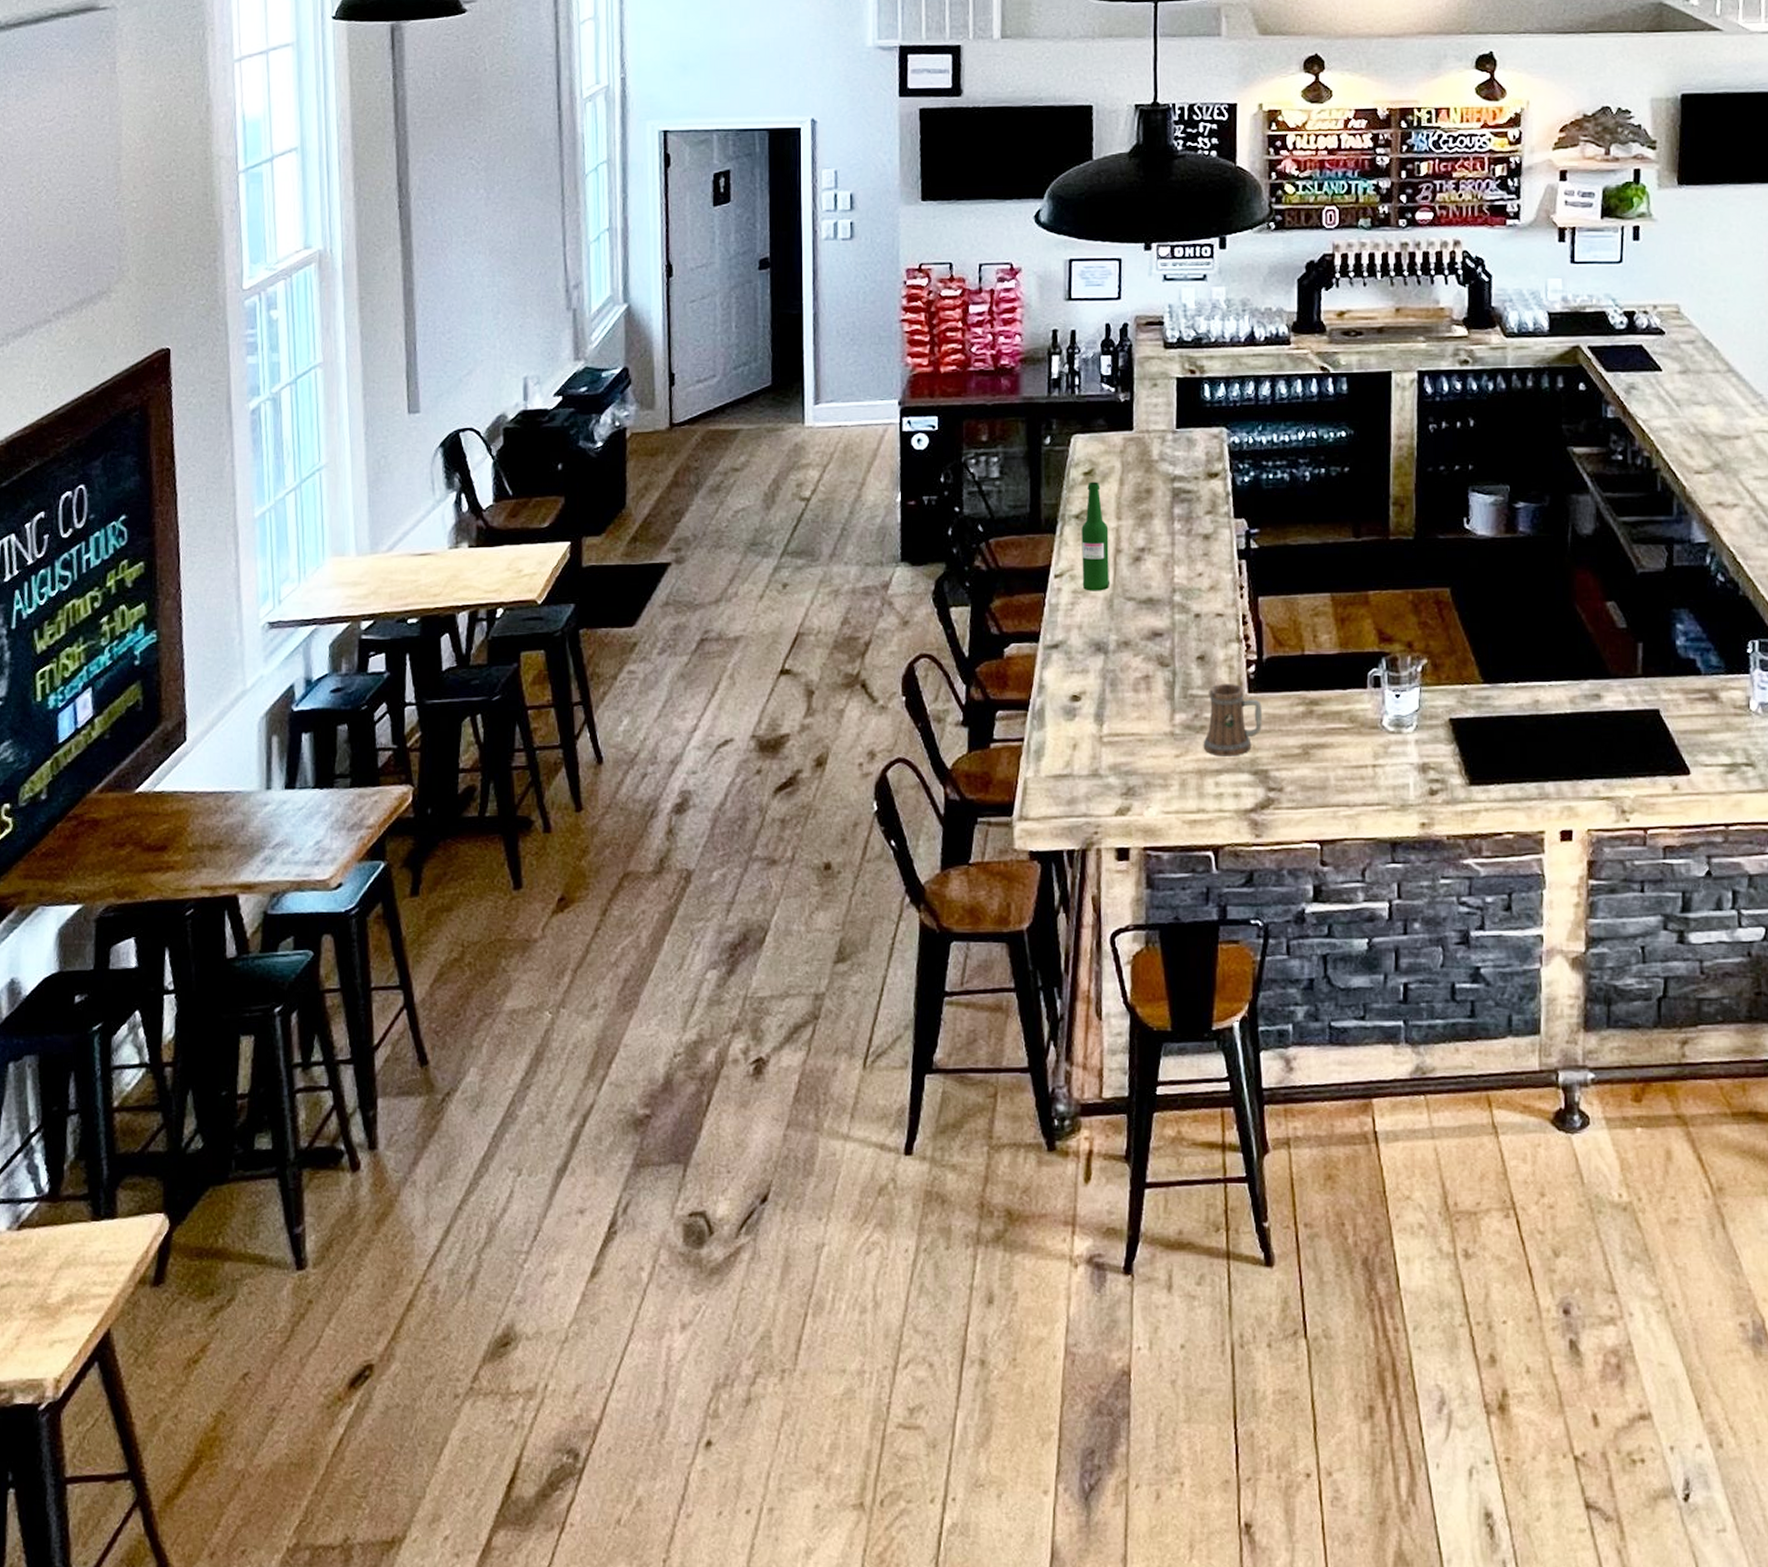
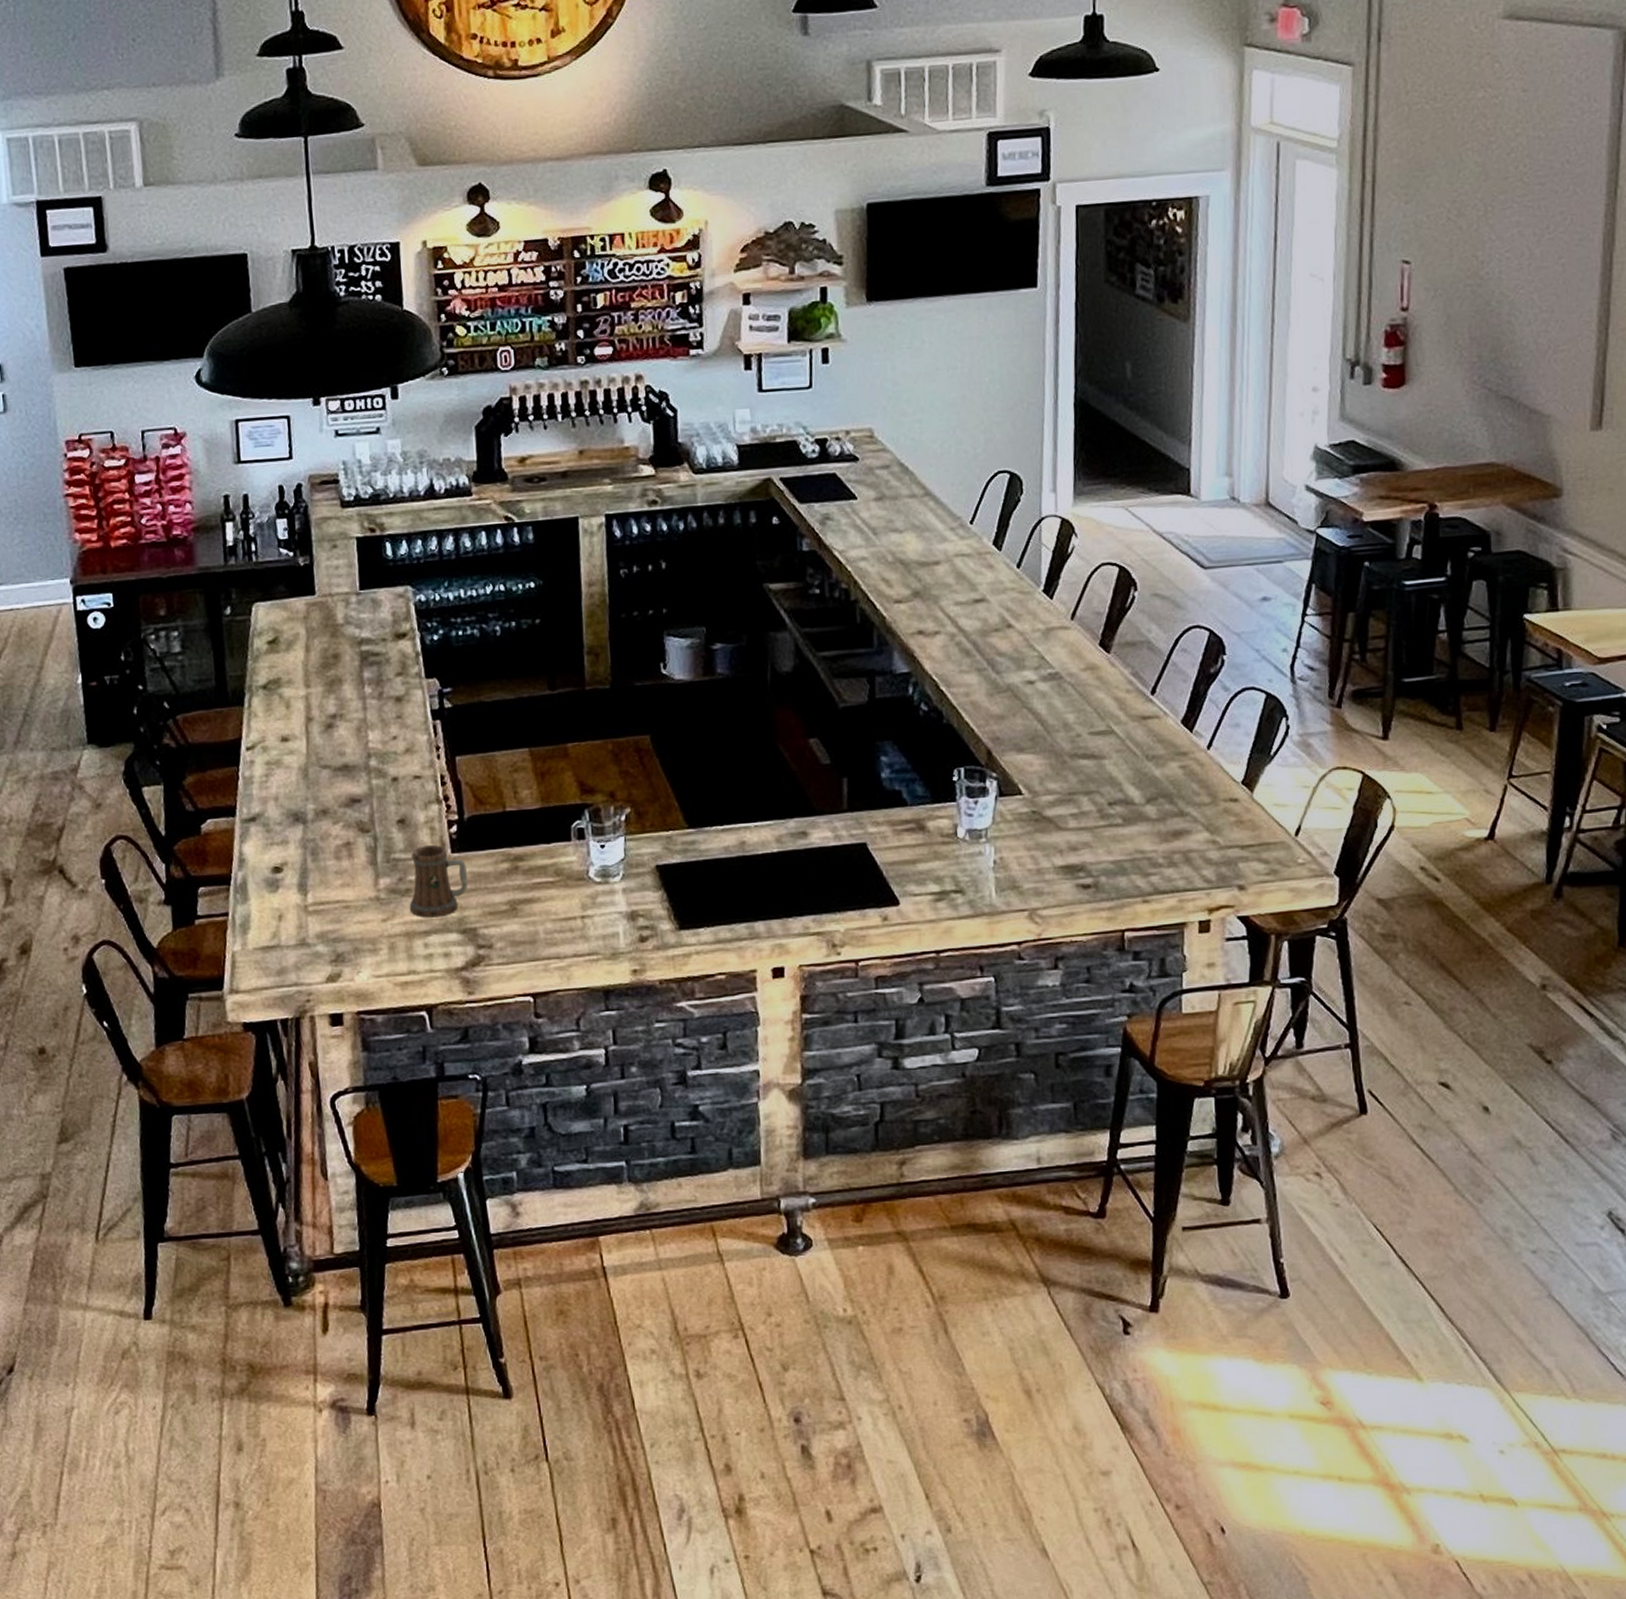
beer bottle: present [1081,482,1109,591] -> none [270,650,303,762]

